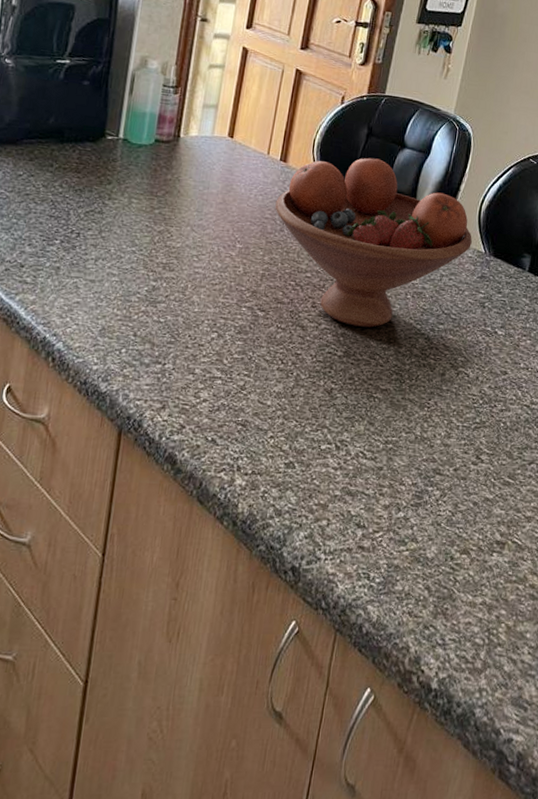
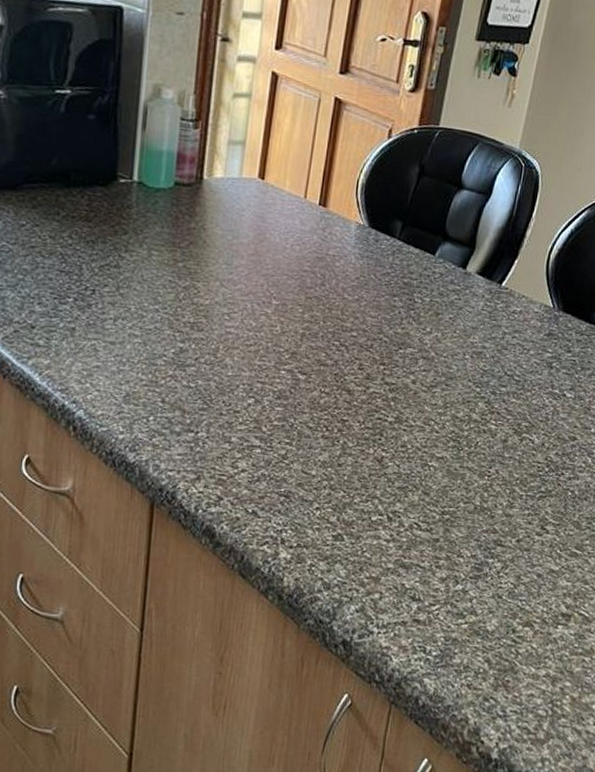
fruit bowl: present [275,157,472,328] -> none [314,200,539,391]

